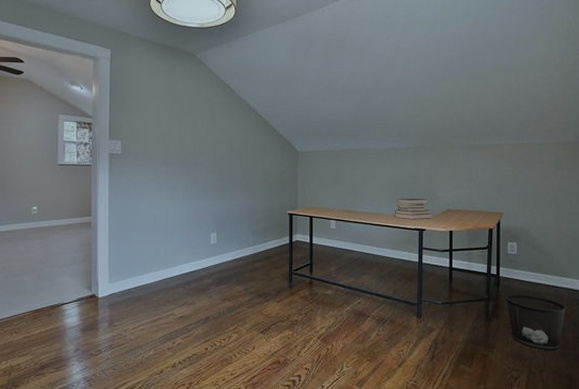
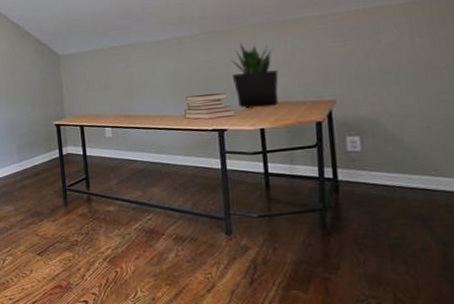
planter: none [433,159,466,214] -> present [231,43,279,109]
waste bin: present [506,294,566,351] -> none [350,201,446,273]

